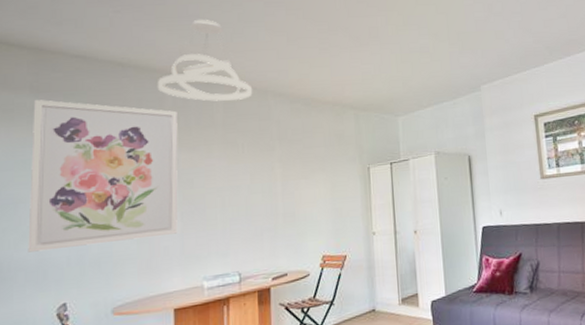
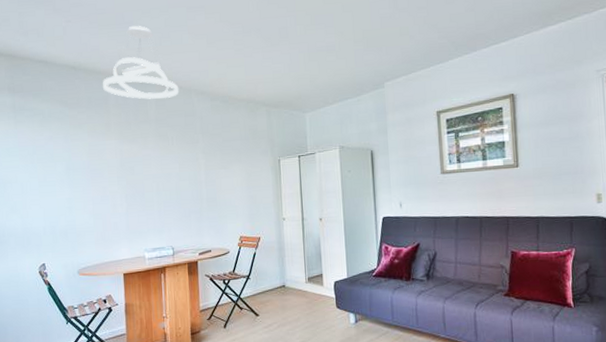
wall art: present [28,100,178,253] -> none [12,99,124,222]

